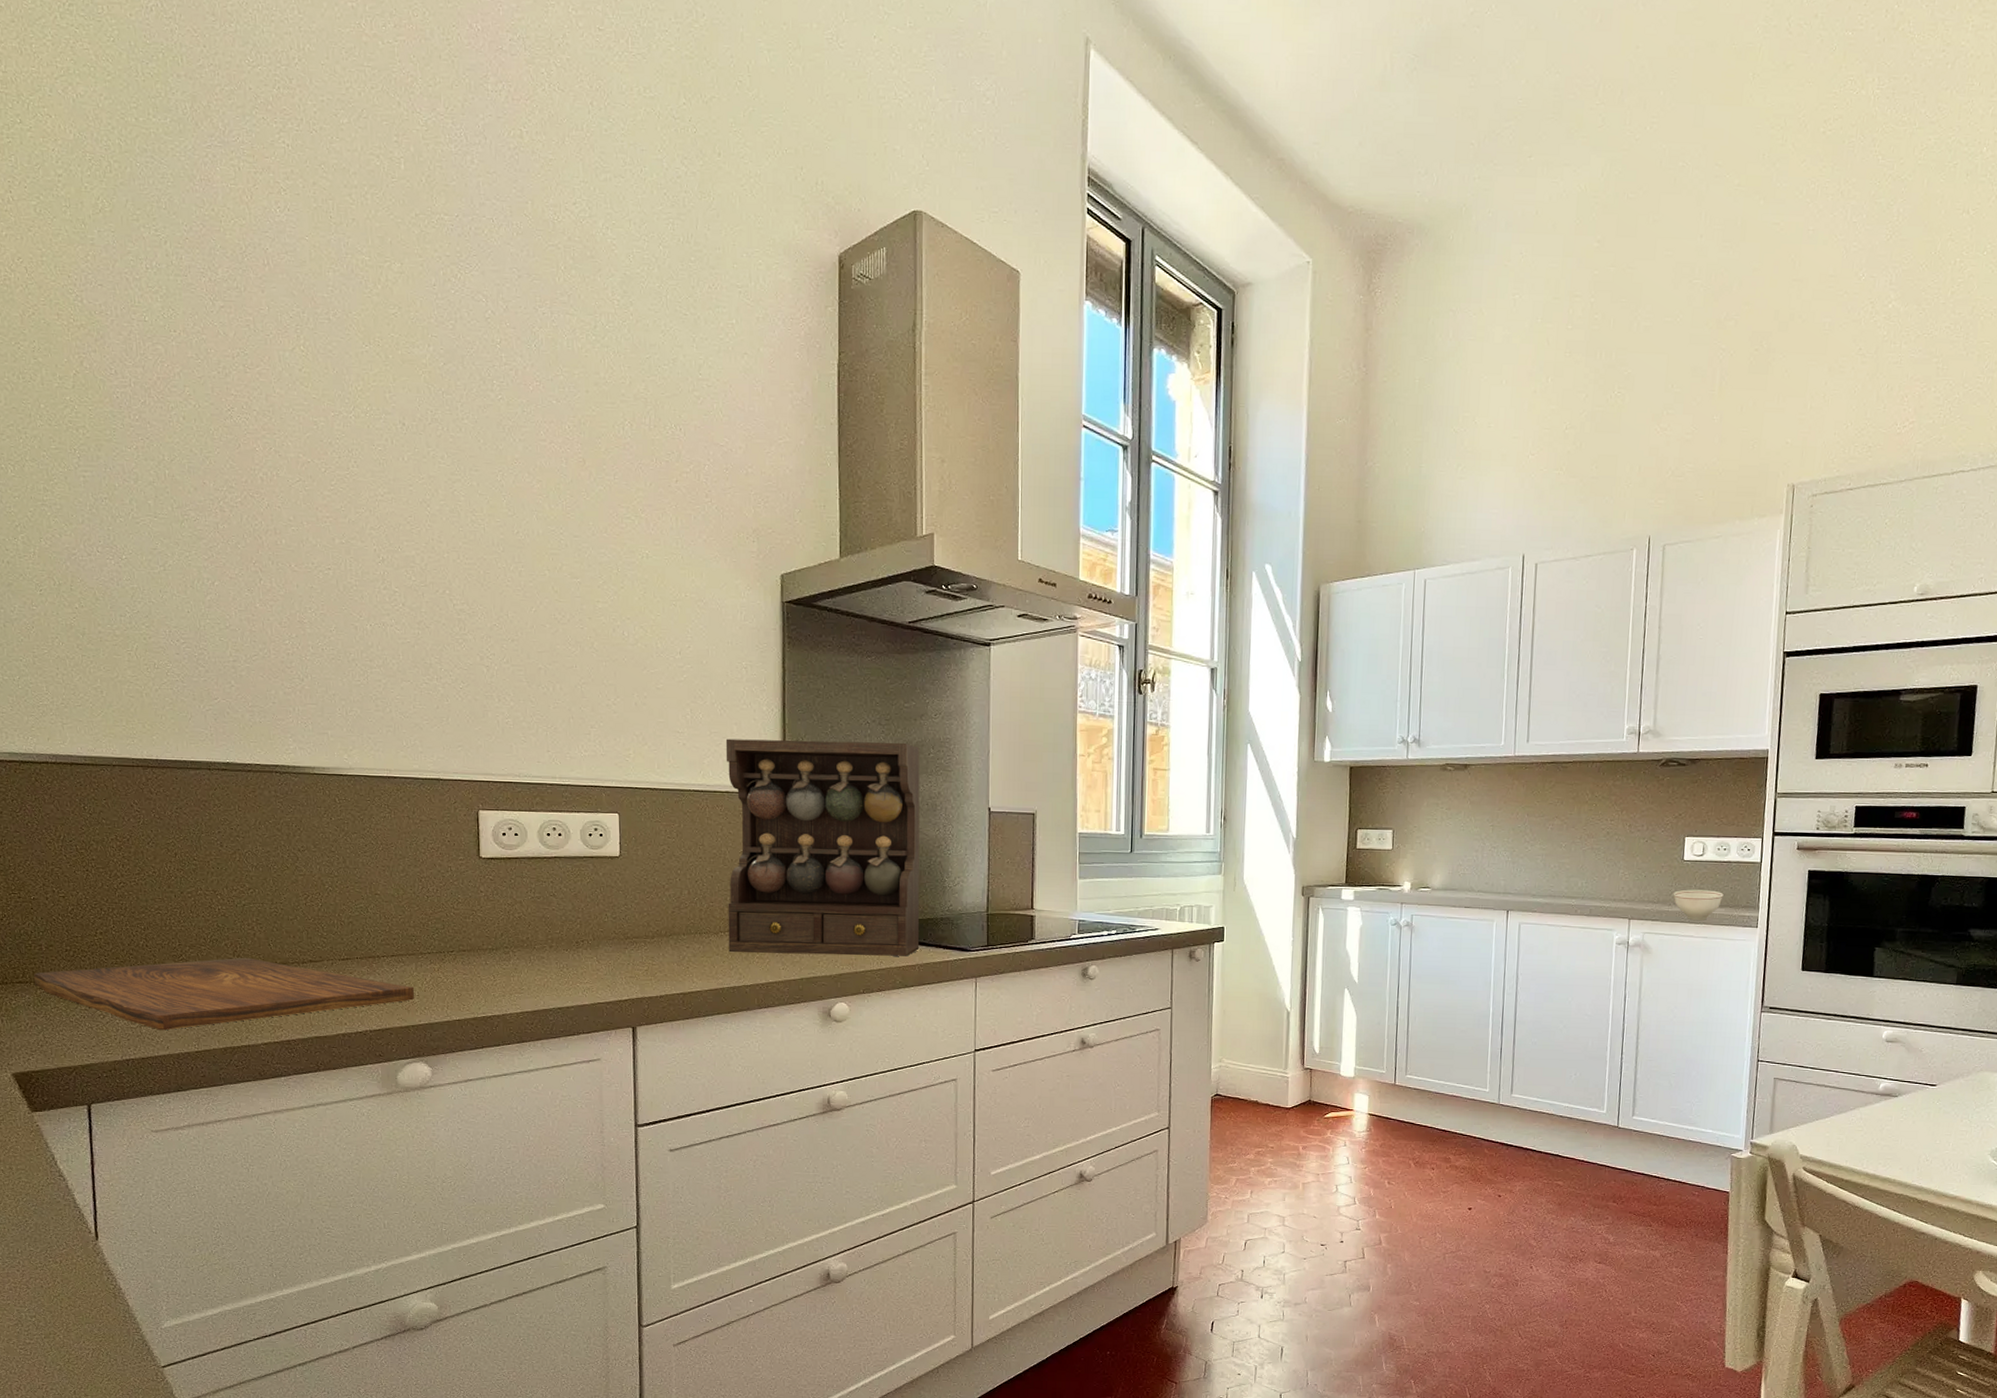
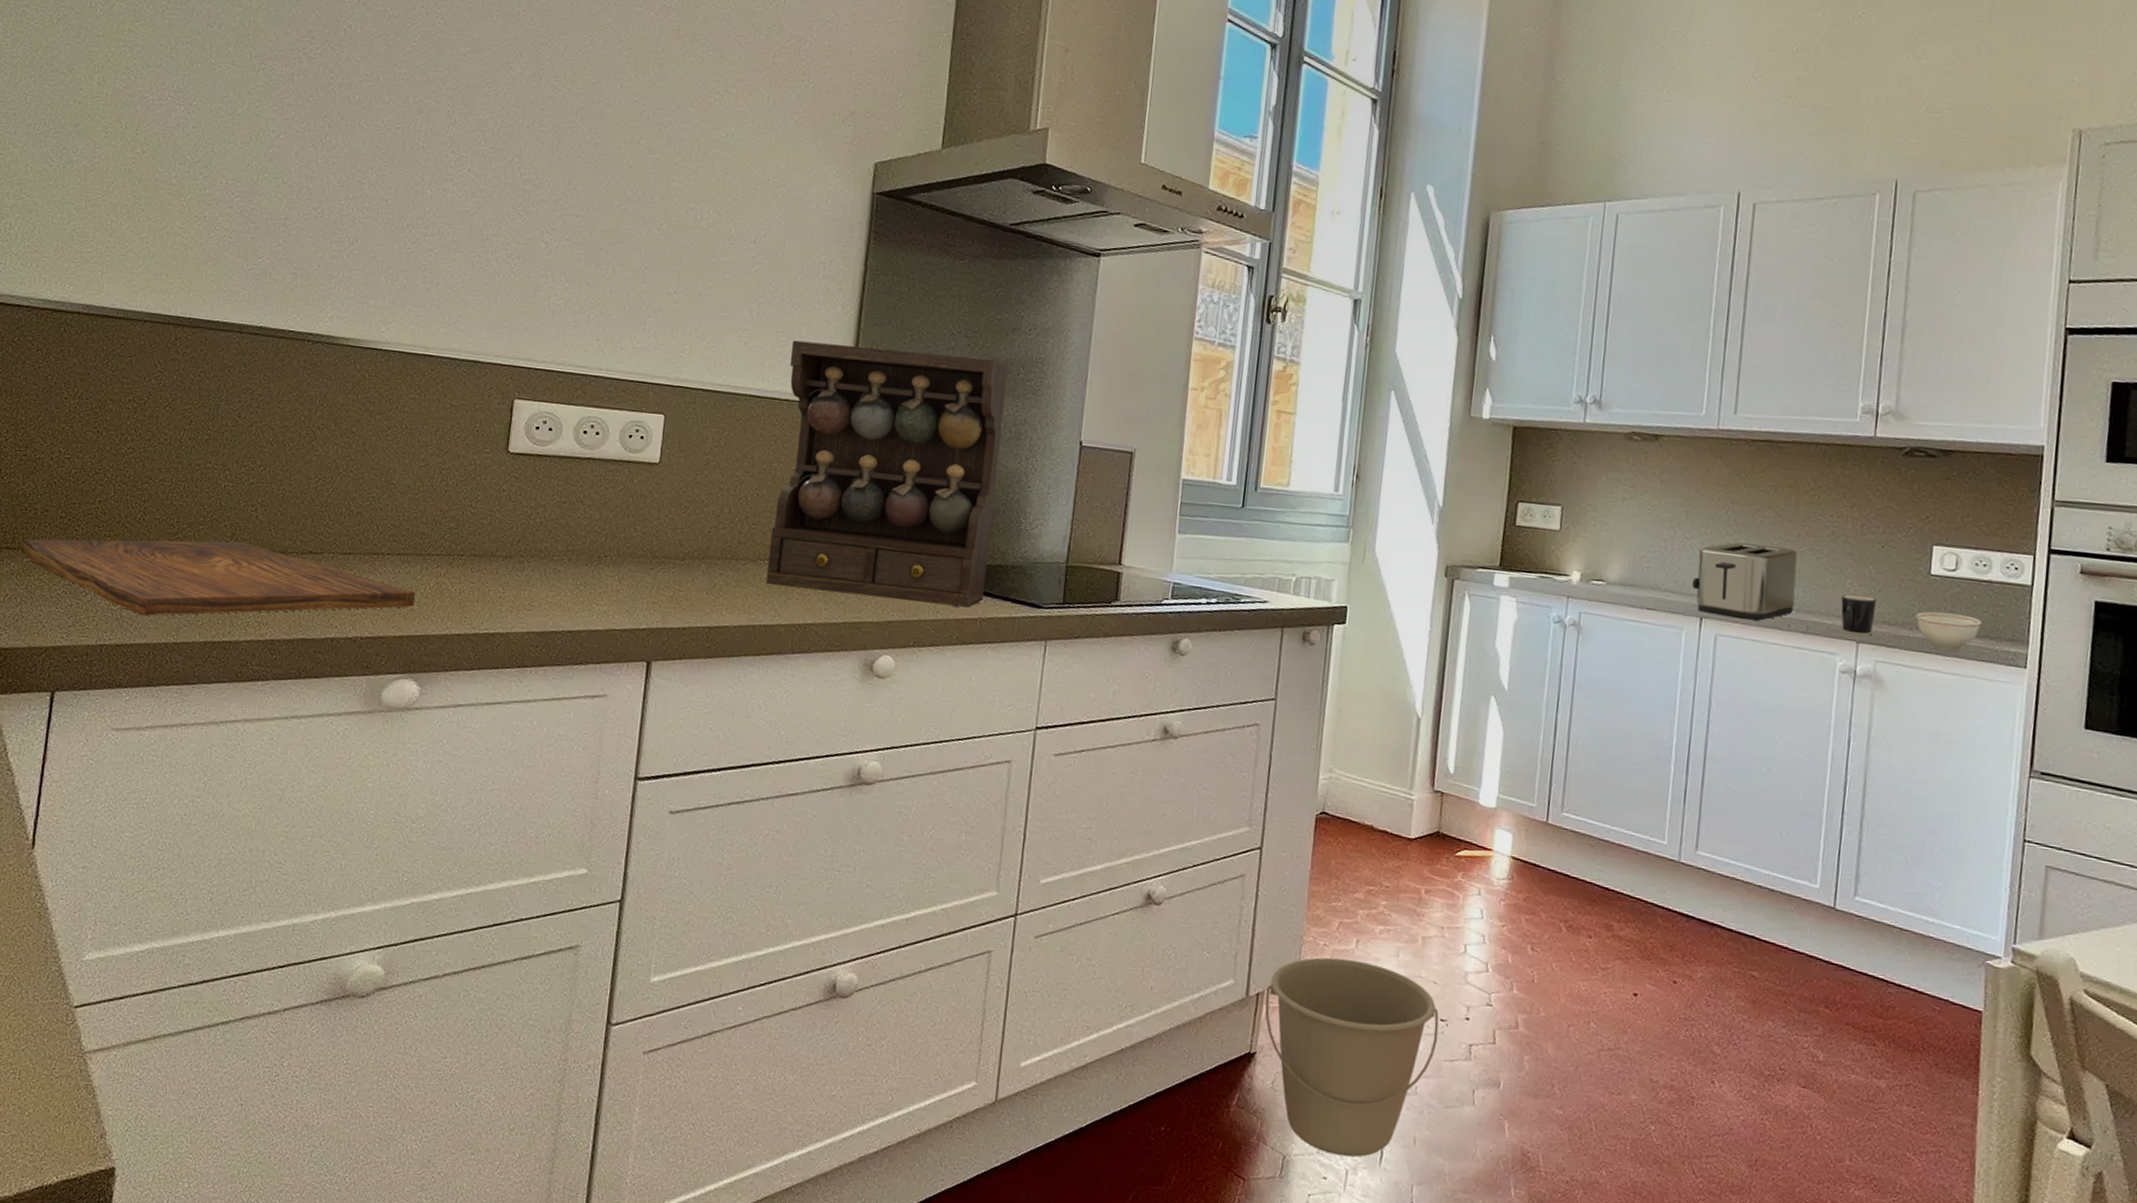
bucket: none [1182,1206,1320,1356] -> present [1265,957,1439,1157]
toaster: none [1499,847,1581,910] -> present [1691,542,1798,622]
mug: none [1615,881,1643,914] -> present [1841,593,1876,637]

